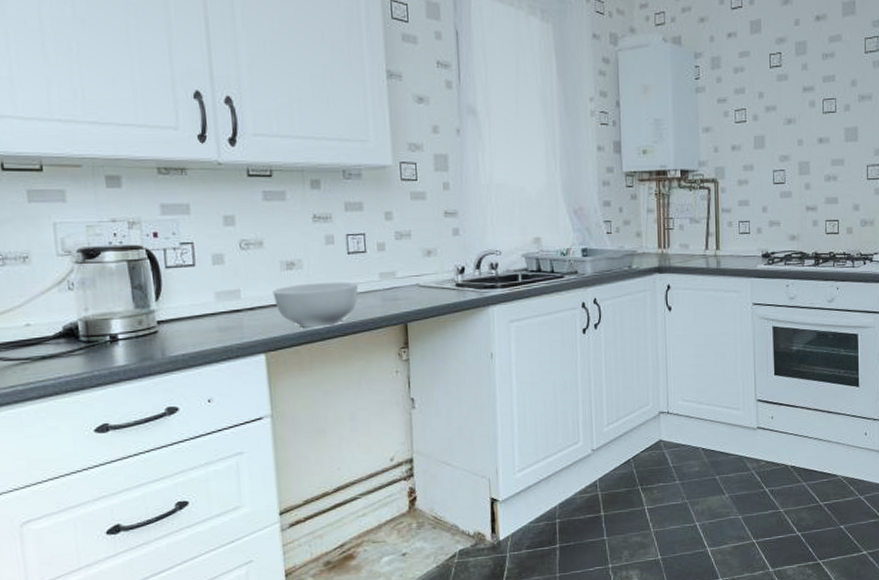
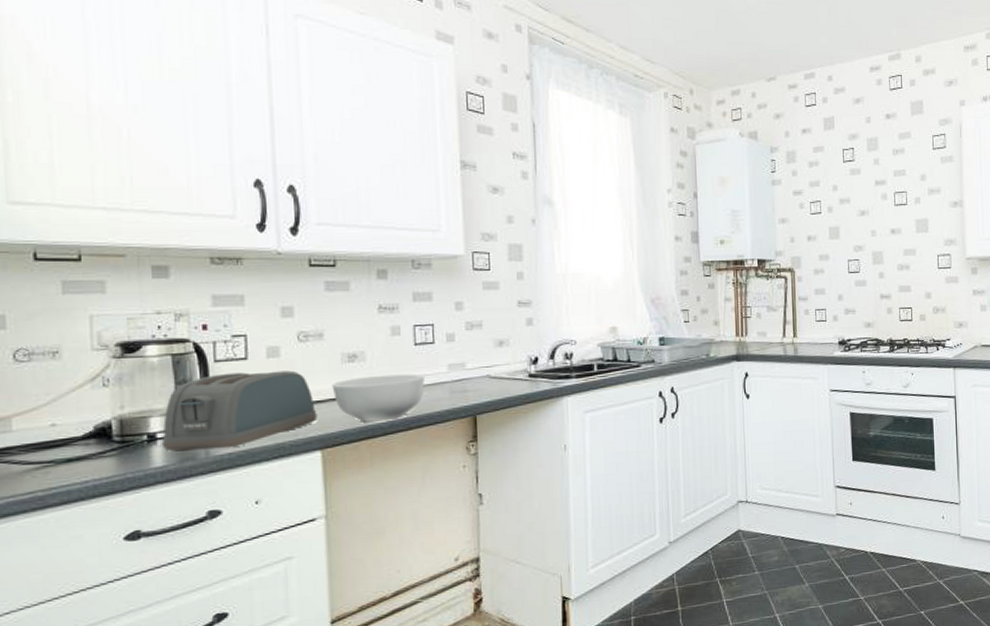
toaster: none [123,277,261,352] -> present [162,370,318,452]

